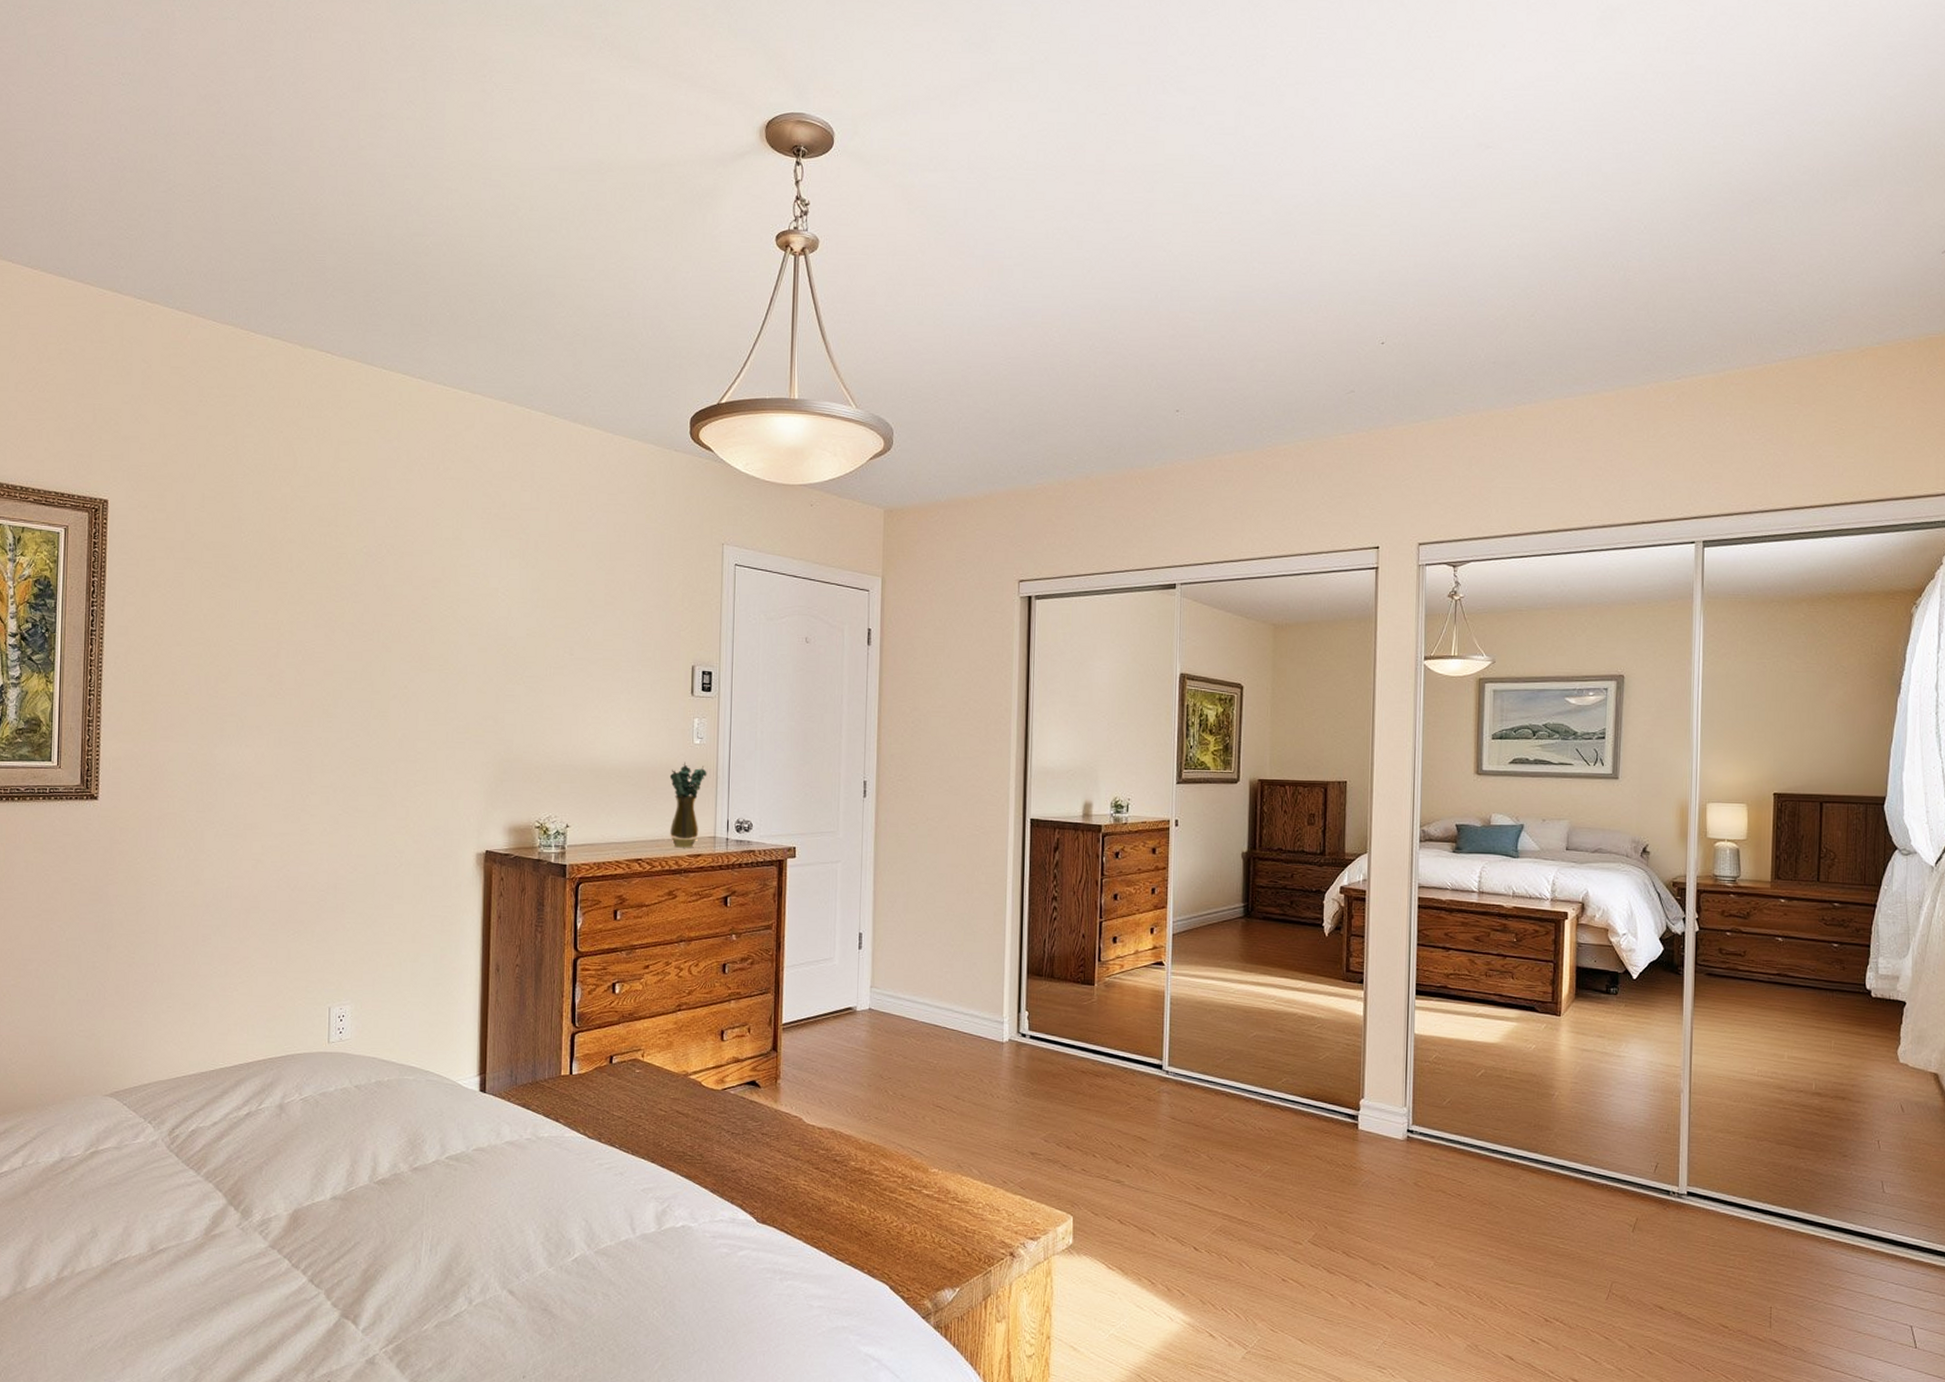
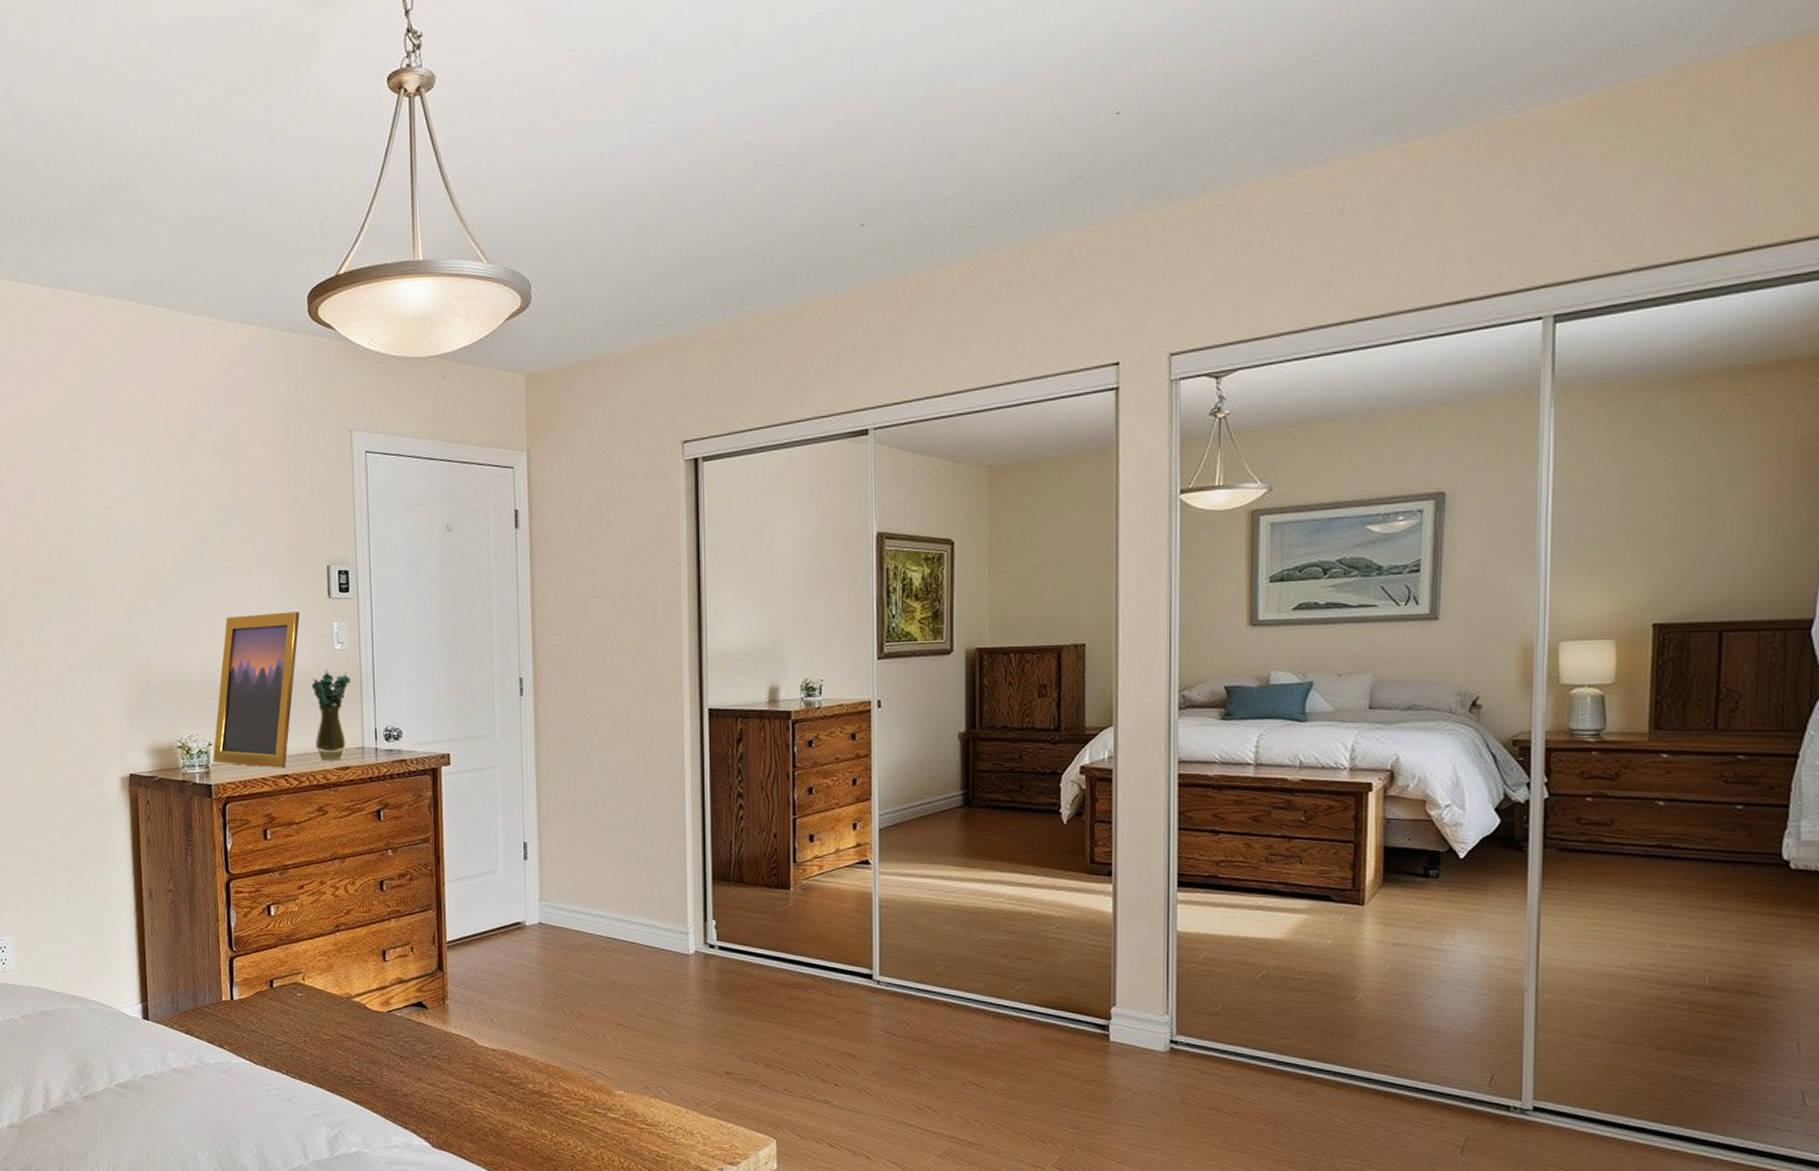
picture frame: none [568,706,663,853] -> present [212,612,300,768]

